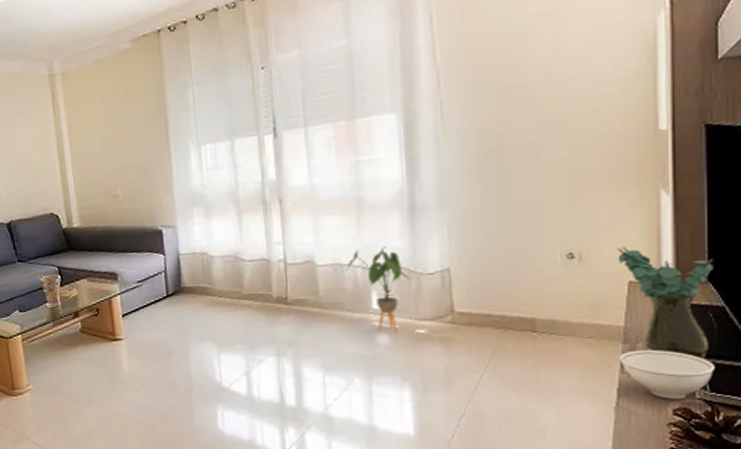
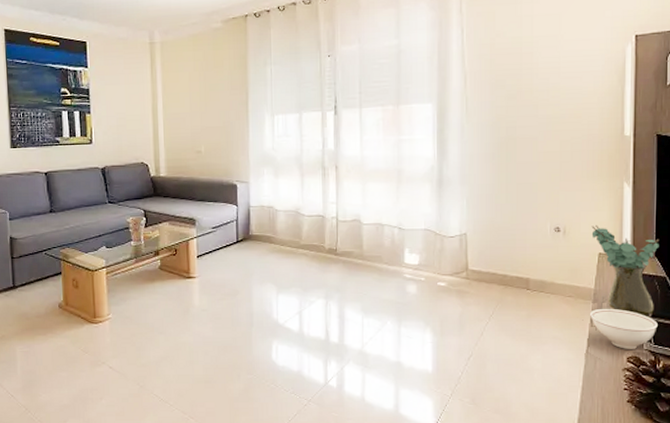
house plant: present [345,247,412,333] -> none [385,212,437,284]

